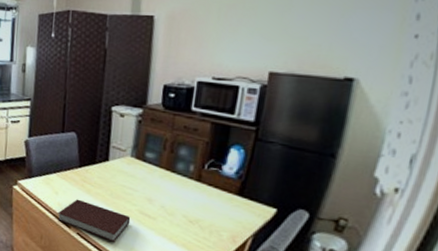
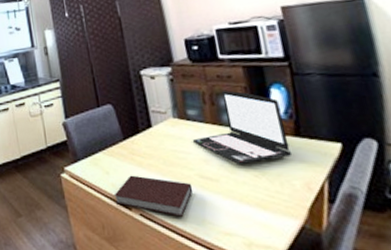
laptop: none [143,142,234,211] -> present [193,91,293,165]

